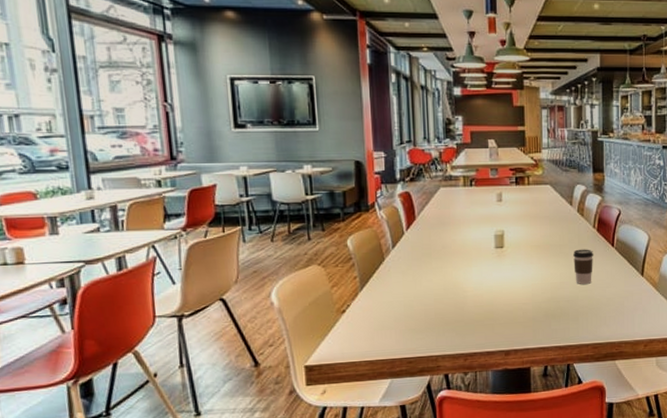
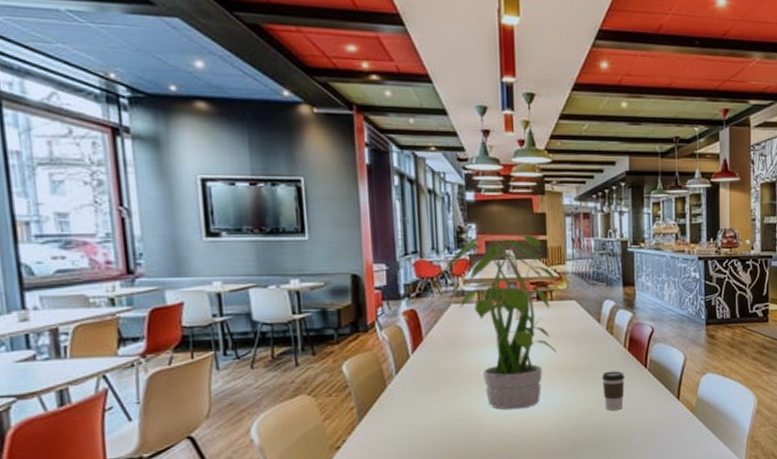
potted plant: none [435,123,533,282] -> present [445,232,557,410]

